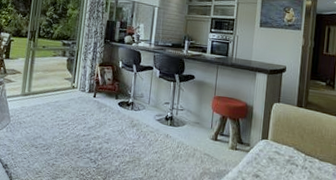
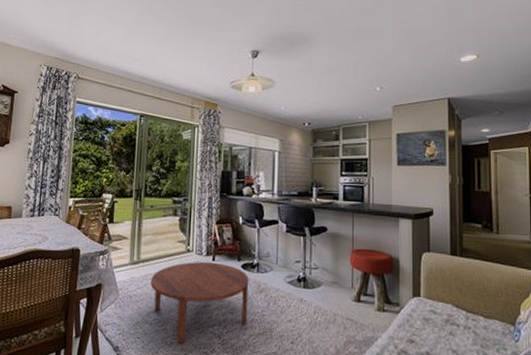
coffee table: none [38,97,124,166] -> present [151,262,249,344]

